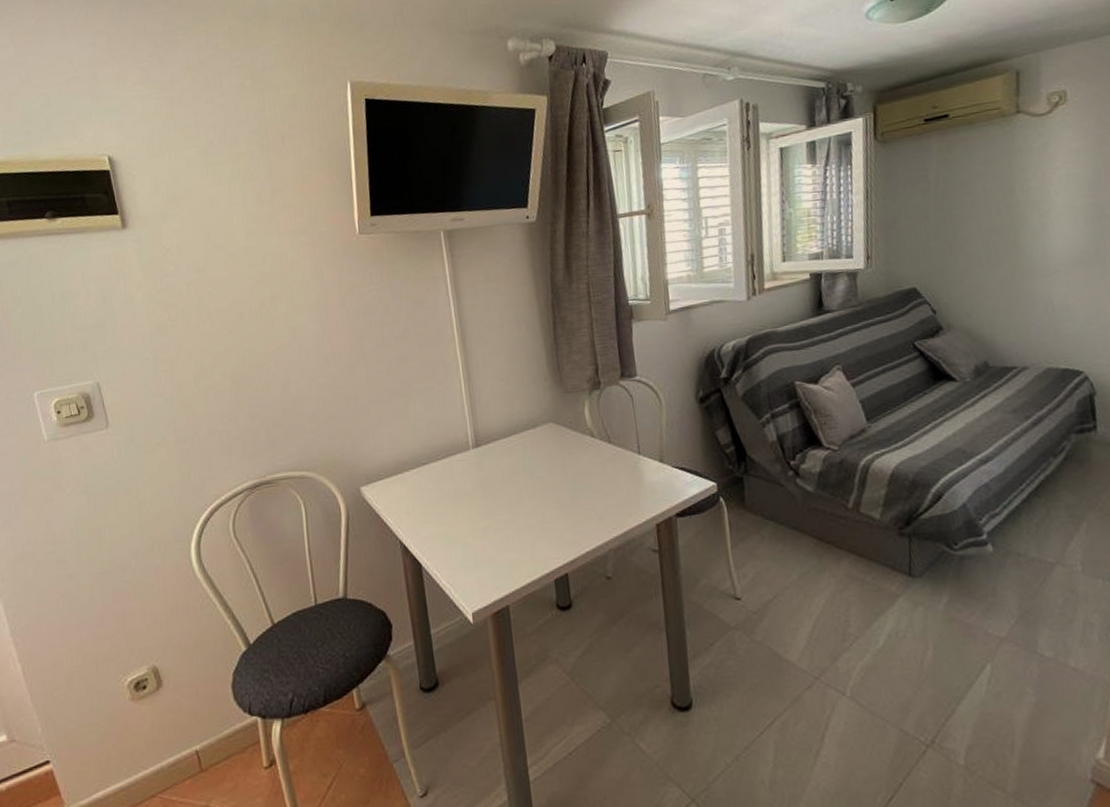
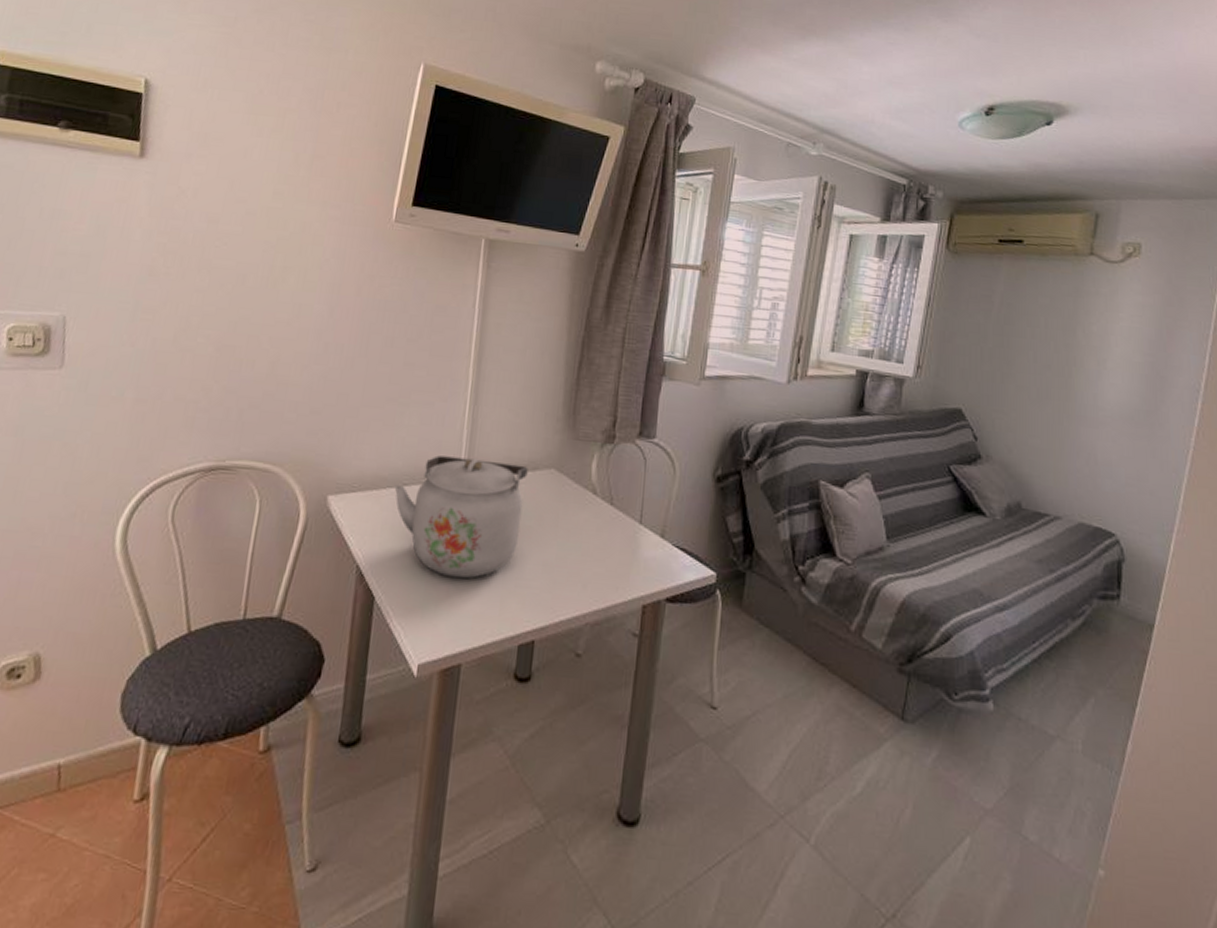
kettle: none [415,425,535,535] -> present [394,455,528,578]

